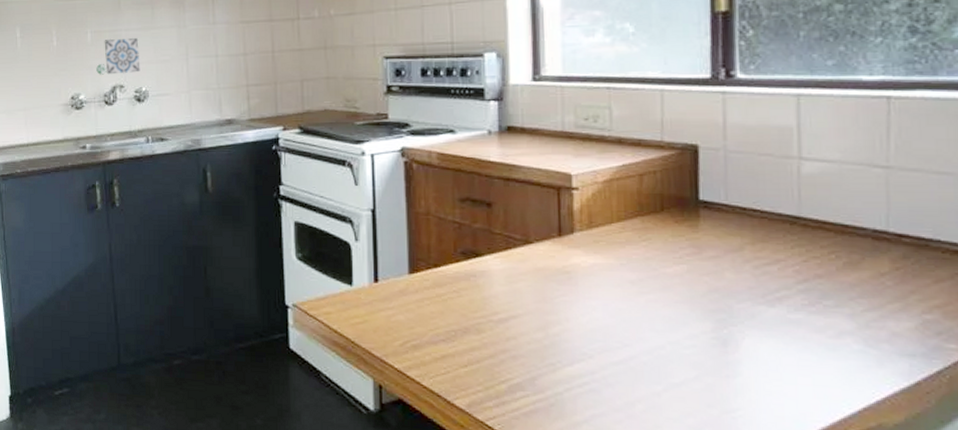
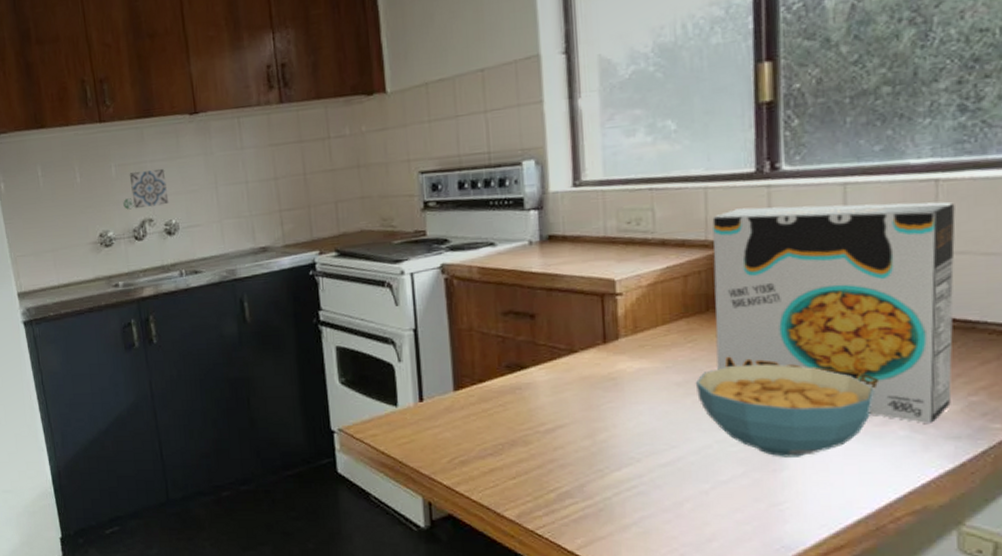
cereal bowl: none [648,266,828,365] -> present [695,364,875,457]
cereal box: none [668,112,908,339] -> present [712,201,956,423]

